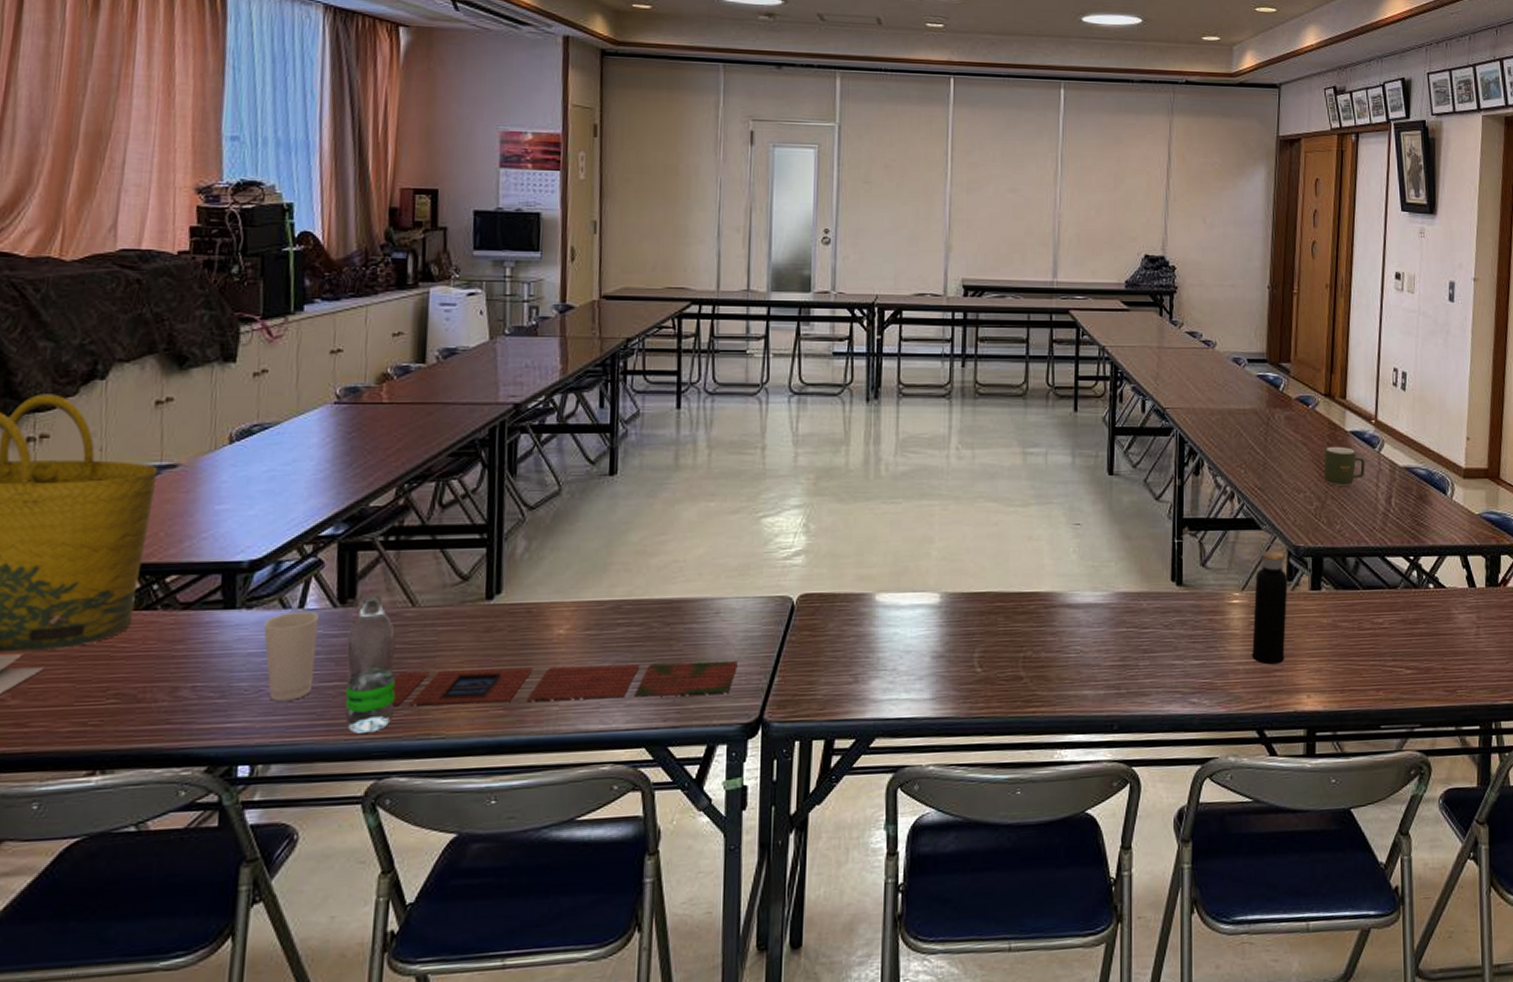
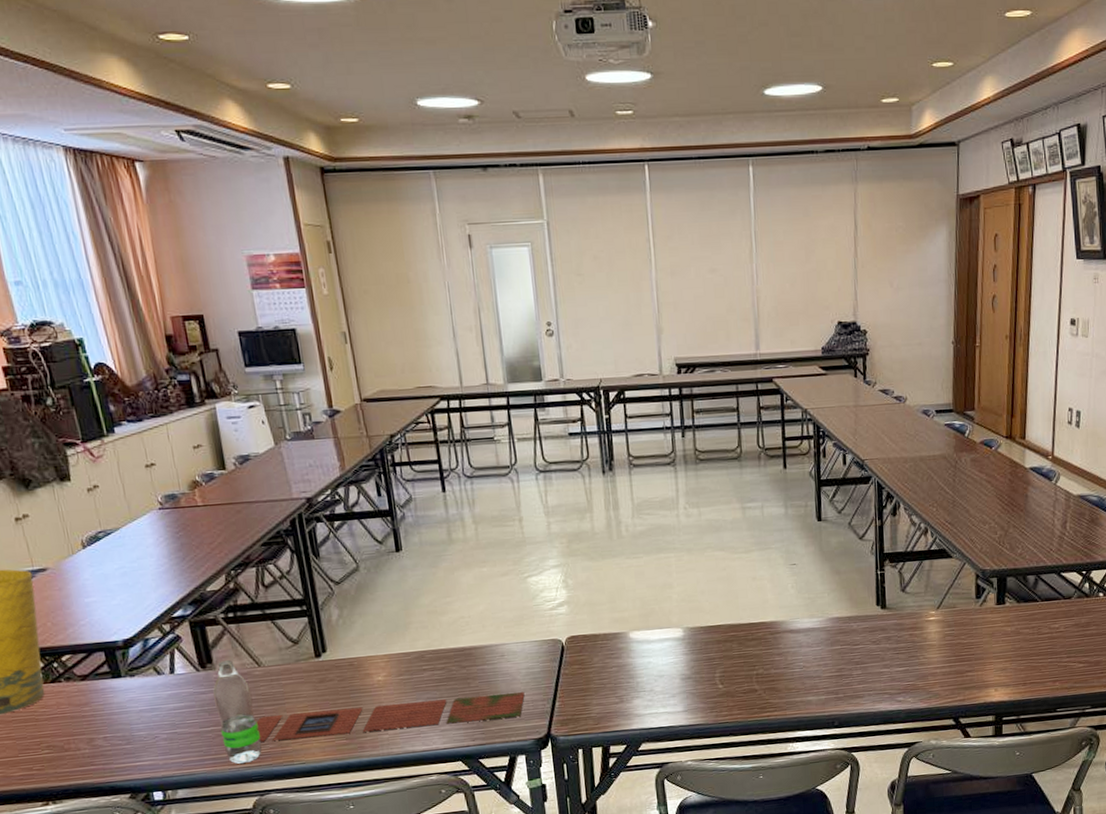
cup: present [264,612,319,701] -> none [146,676,196,744]
water bottle: present [1252,543,1288,665] -> none [947,568,977,668]
mug: present [1324,446,1365,486] -> none [1006,481,1043,516]

